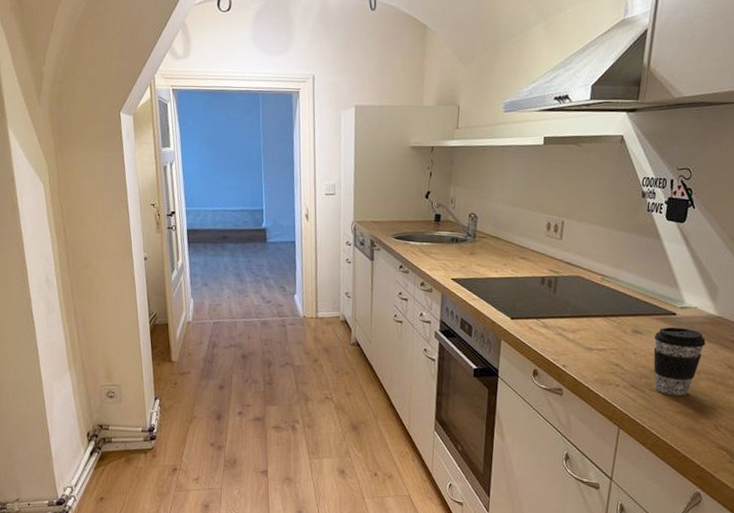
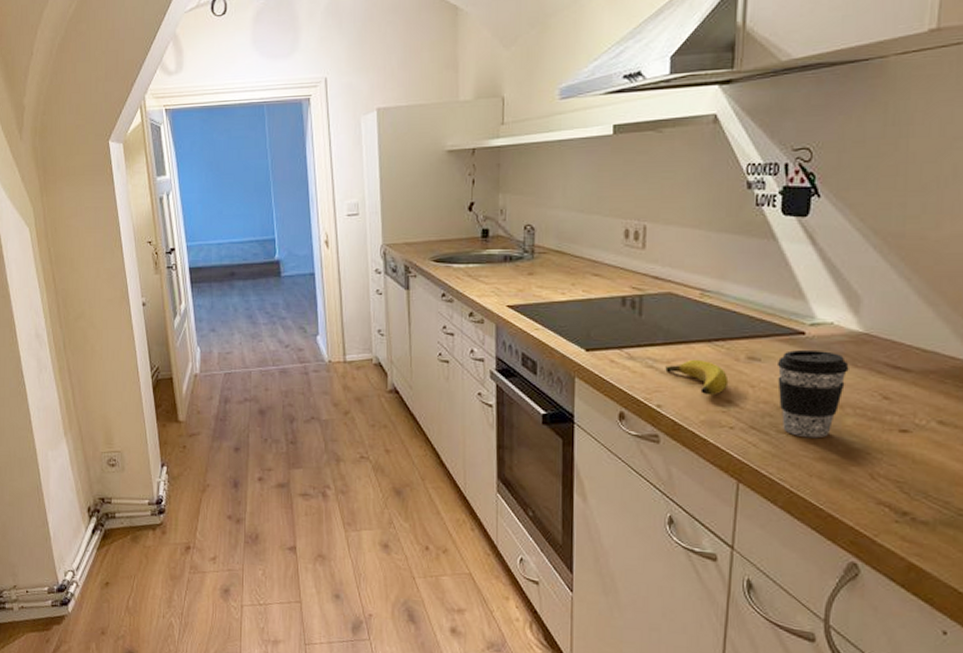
banana: none [571,330,618,360] -> present [665,359,729,396]

